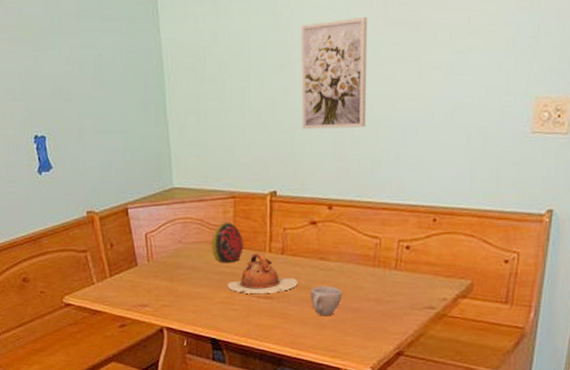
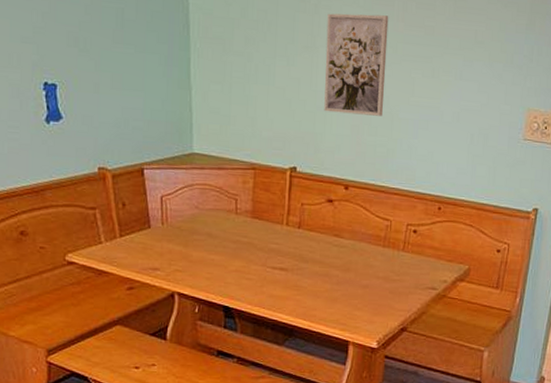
decorative egg: present [212,222,243,262] -> none [229,192,261,232]
teapot: present [228,252,298,293] -> none [243,224,313,265]
cup: present [310,285,343,316] -> none [324,261,355,291]

